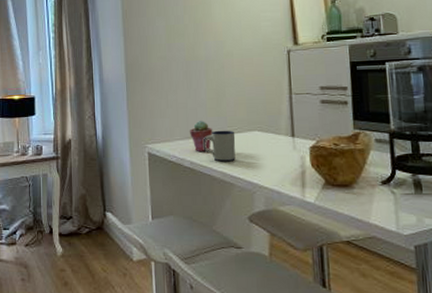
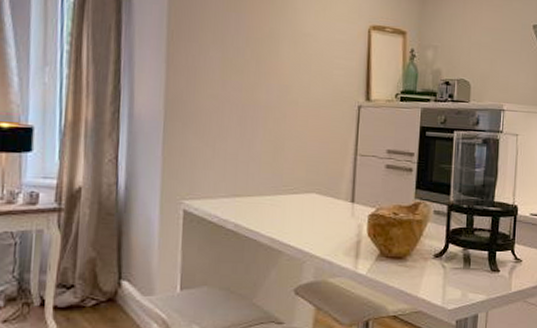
potted succulent: present [189,121,213,152] -> none [236,177,265,214]
mug: present [202,130,236,162] -> none [251,189,291,226]

